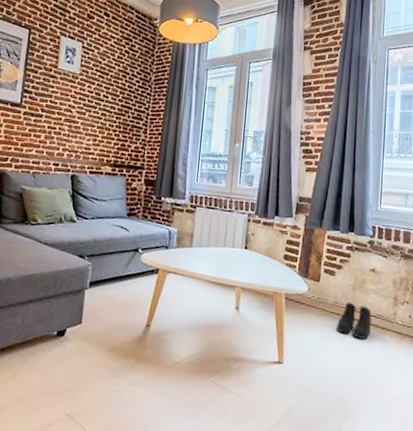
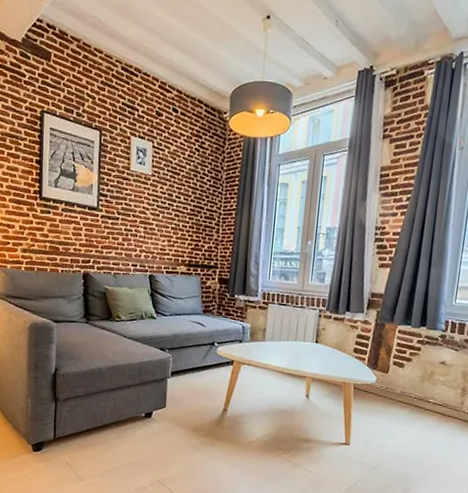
boots: present [337,302,372,339] -> none [403,392,439,426]

